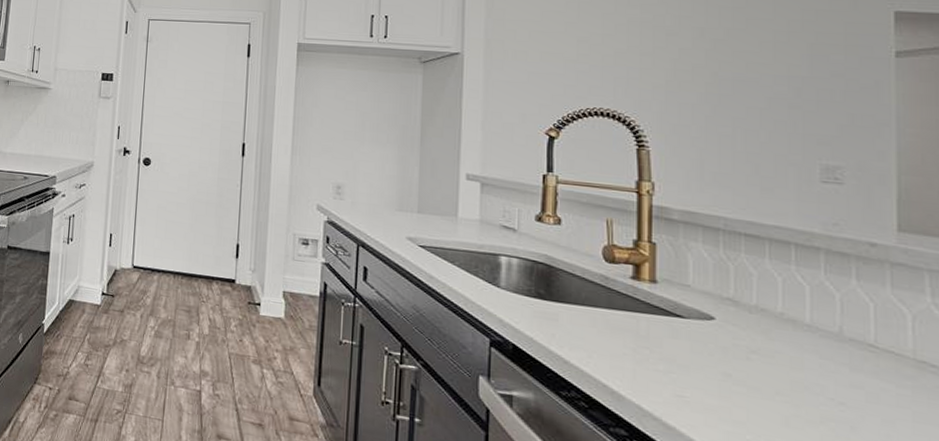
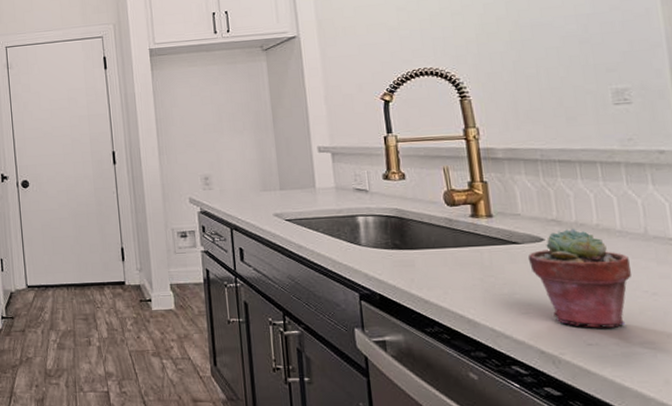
potted succulent: none [692,311,817,433] -> present [527,229,632,328]

